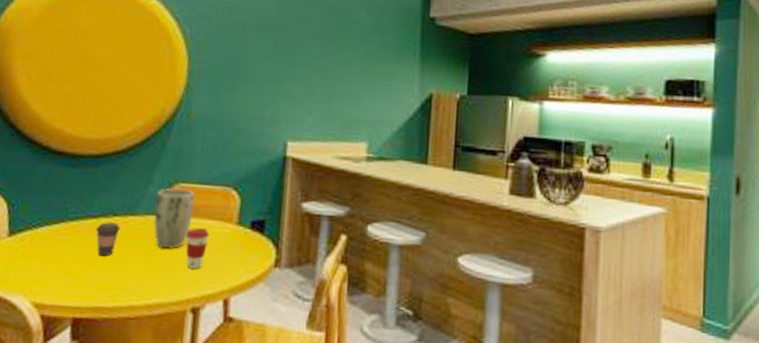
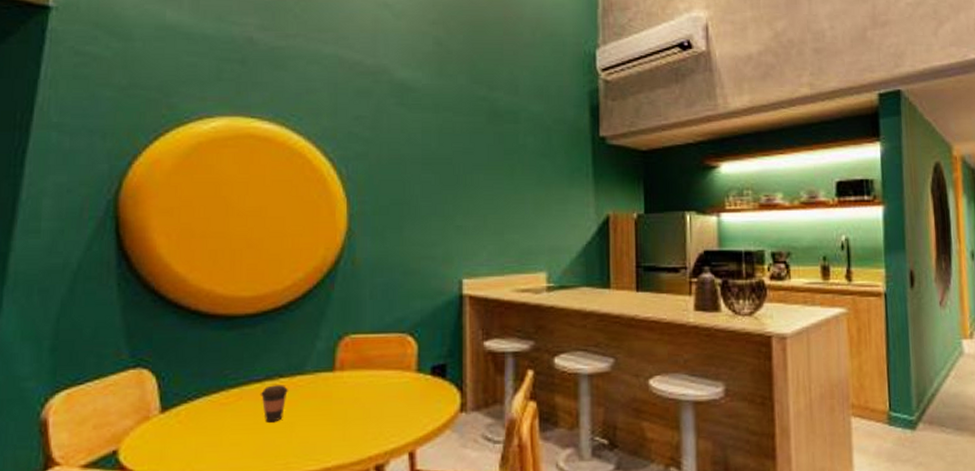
plant pot: present [153,188,195,249] -> none [324,340,367,406]
coffee cup: present [186,228,210,269] -> none [361,380,387,424]

